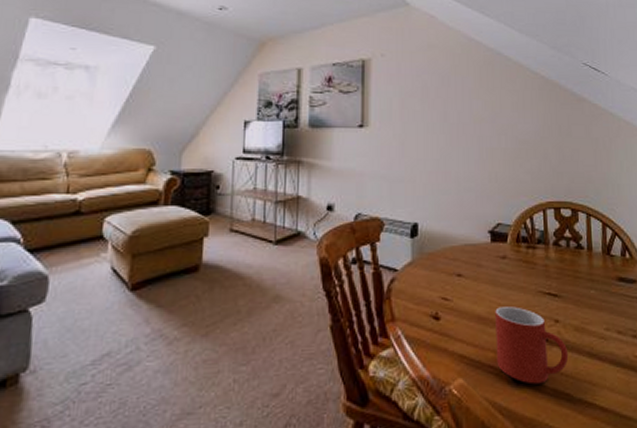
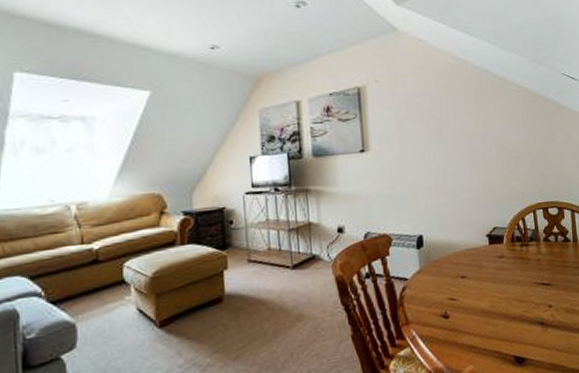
mug: present [495,306,569,385] -> none [497,298,562,362]

